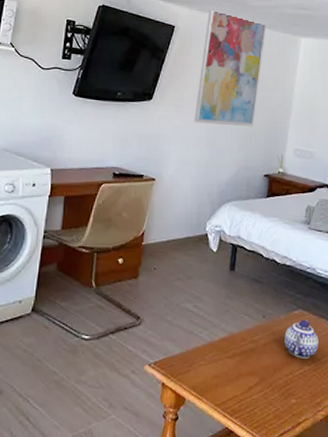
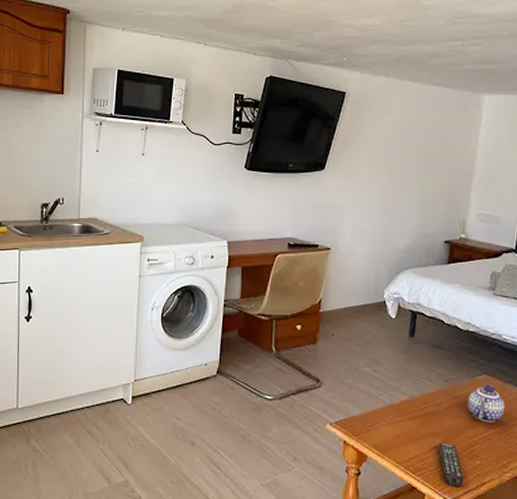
wall art: present [194,8,267,127] -> none [368,70,446,193]
remote control: none [256,382,281,429] -> present [438,443,464,488]

